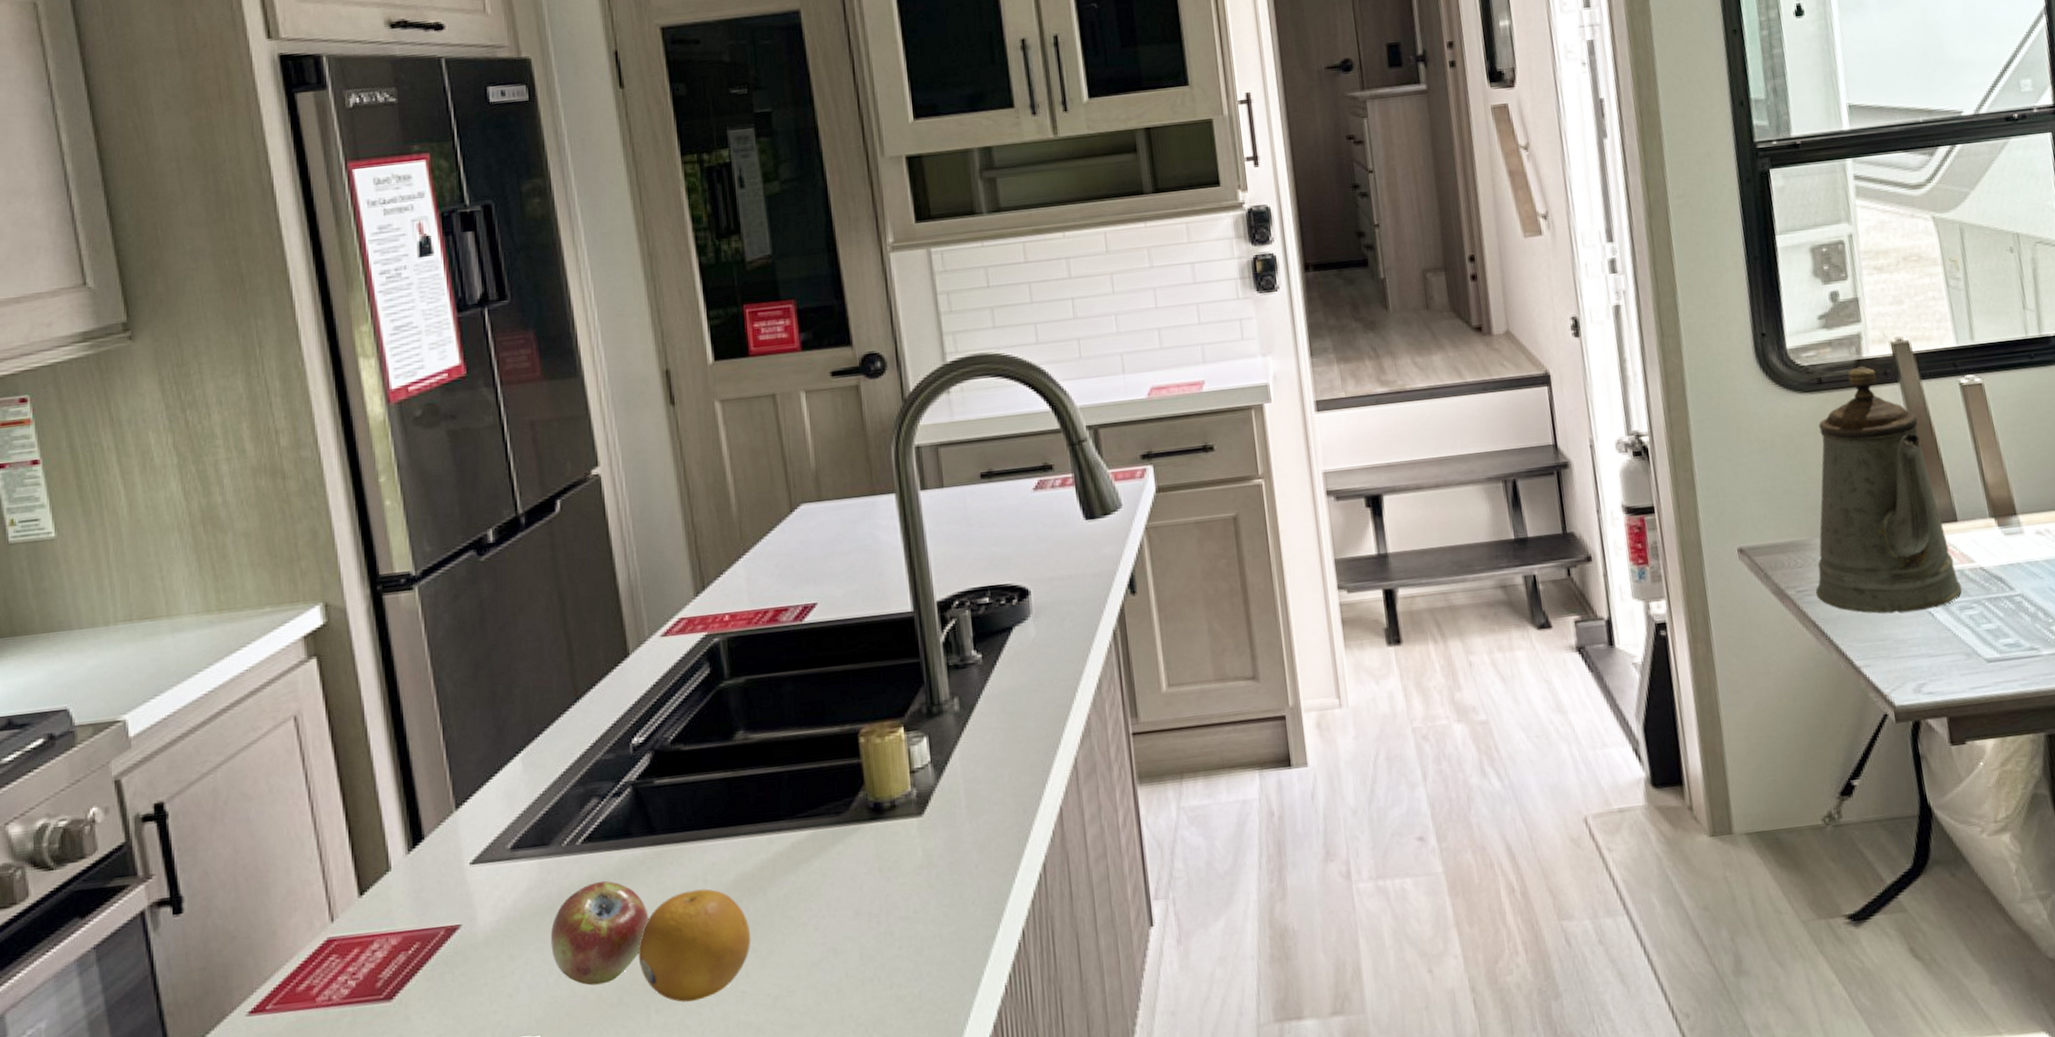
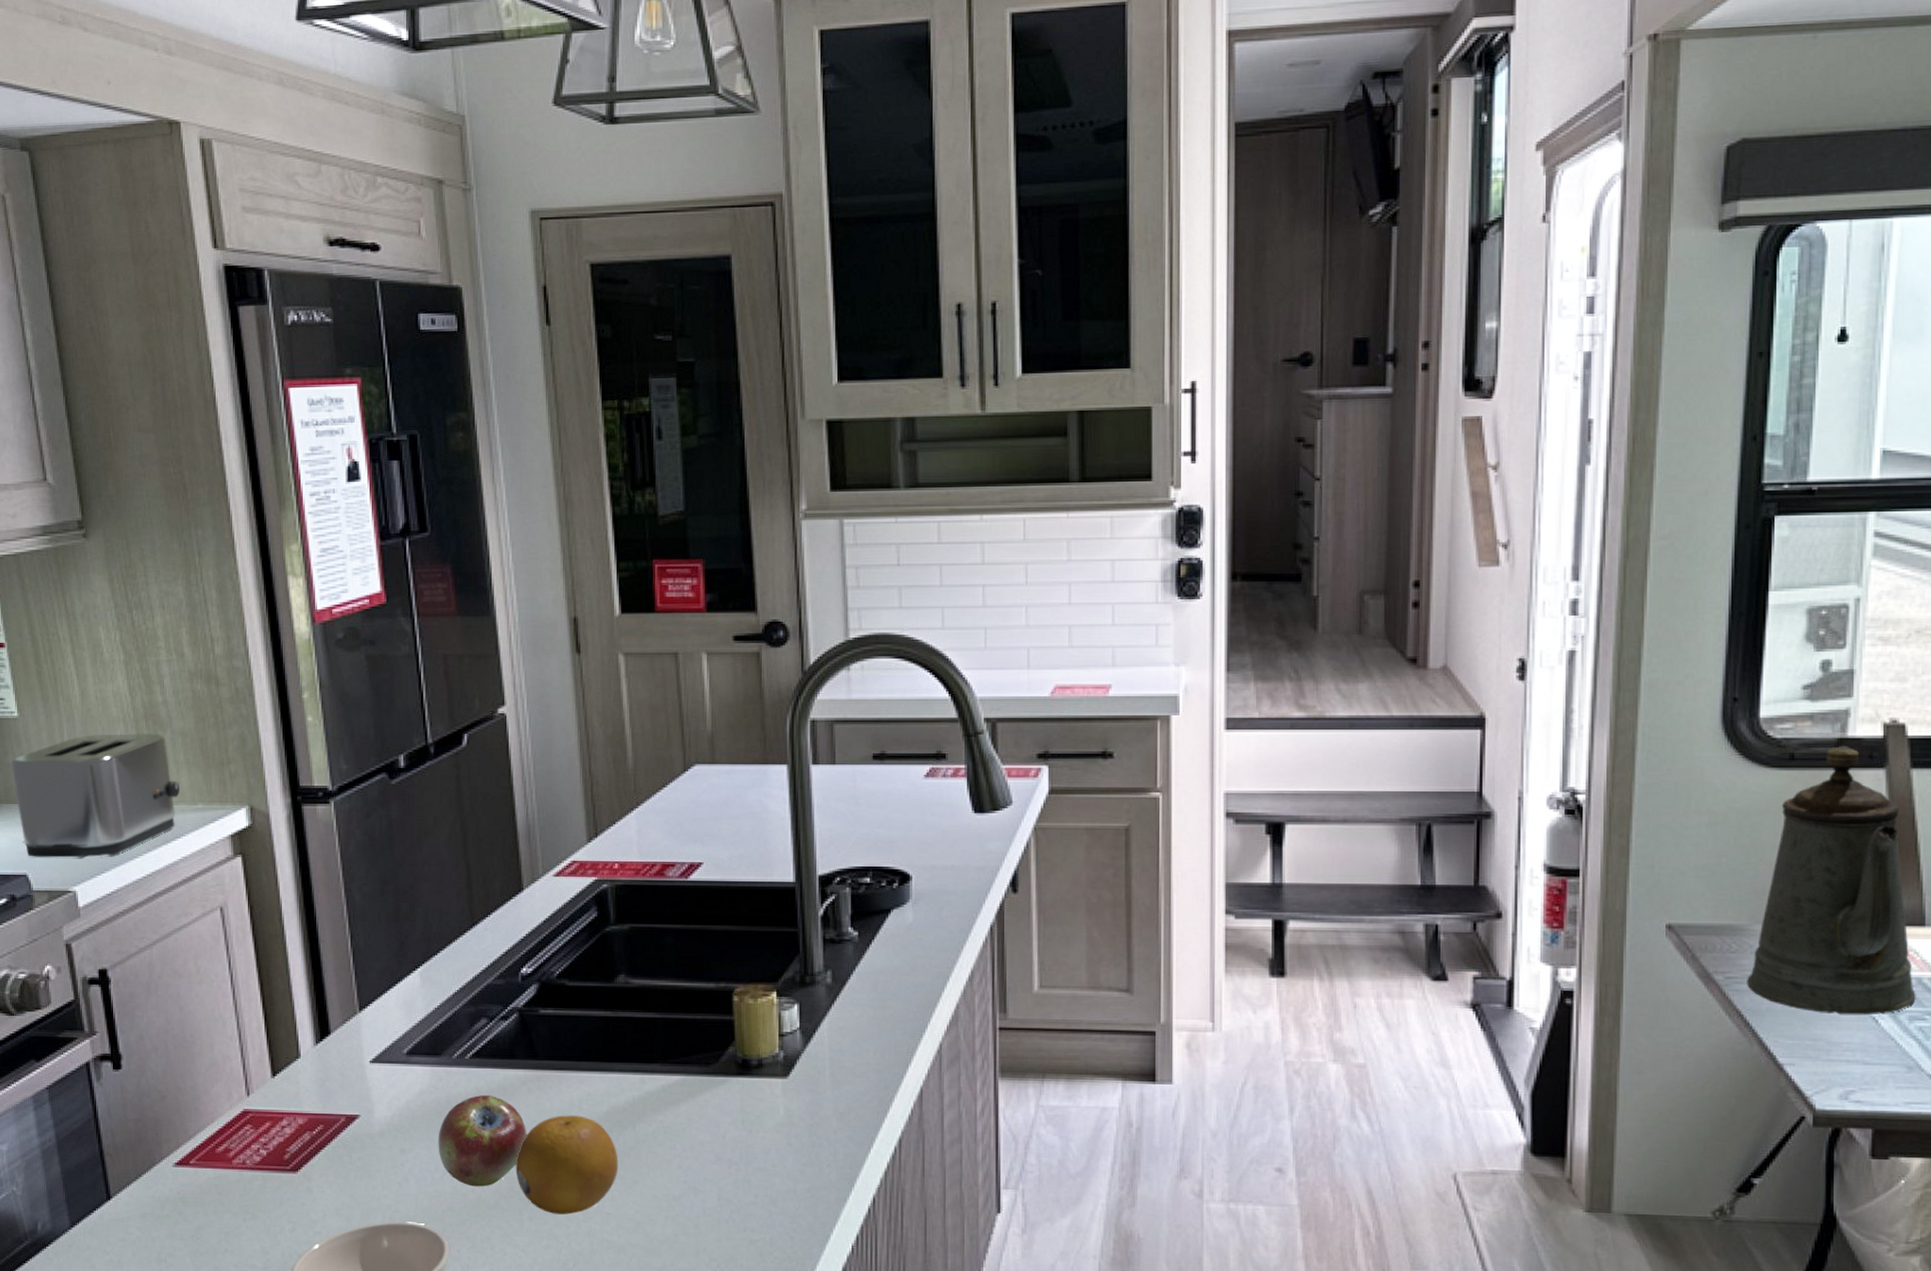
toaster: none [48,537,244,689] -> present [11,734,180,858]

